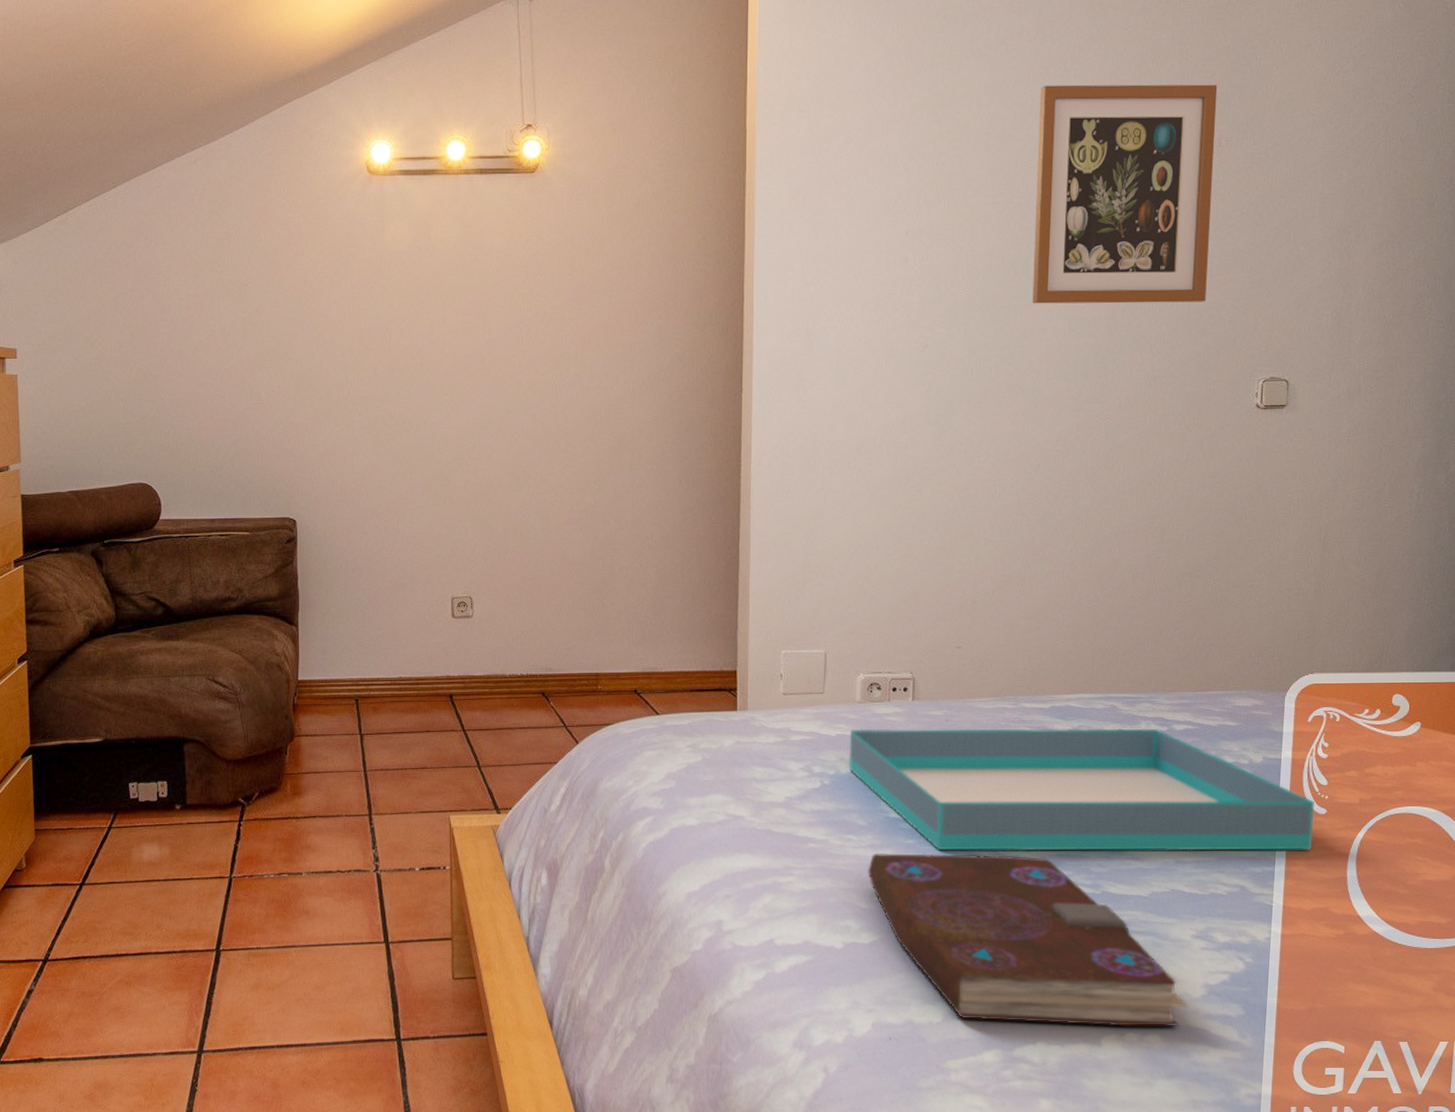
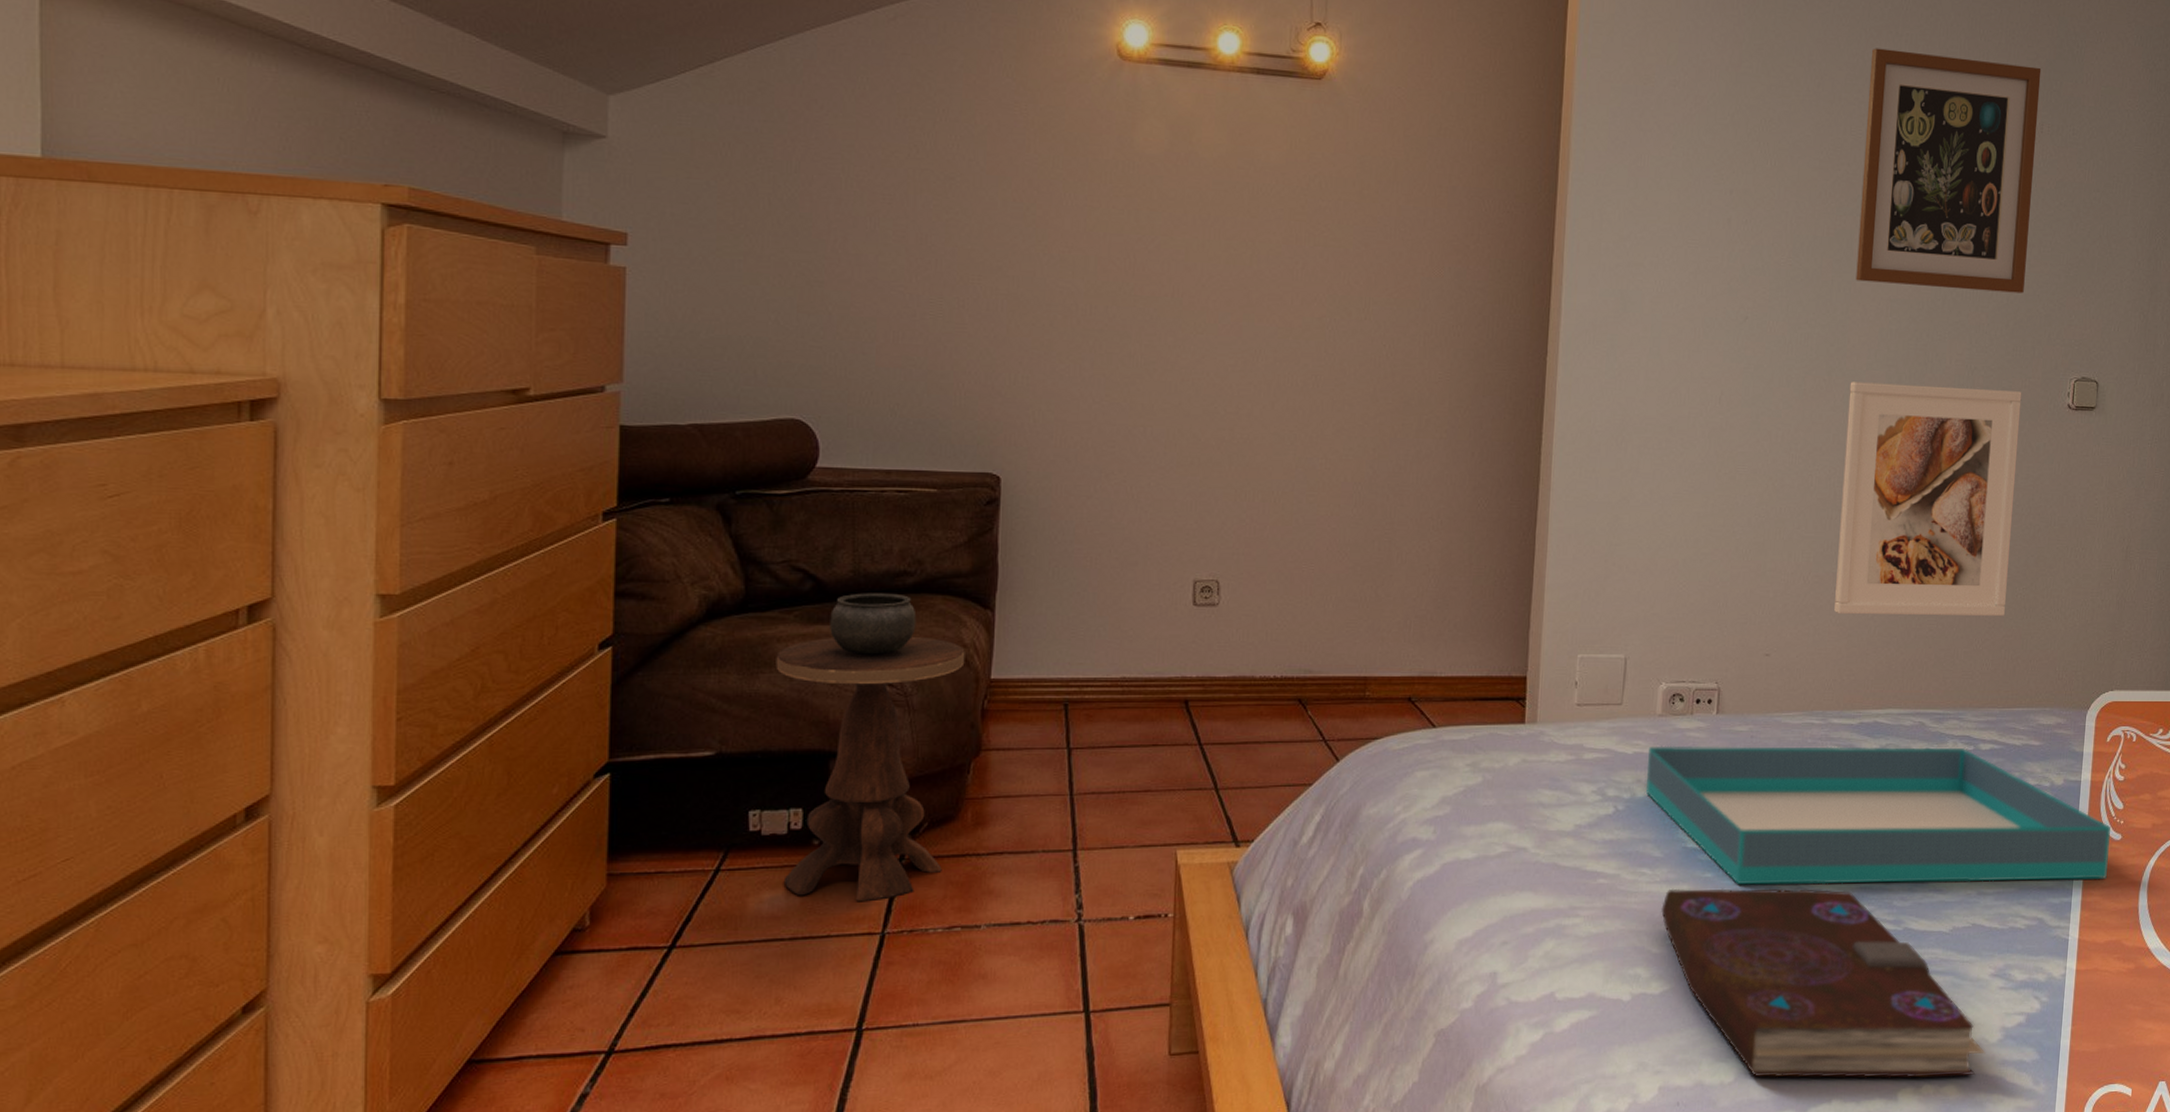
side table: none [140,615,278,853] -> present [775,593,965,902]
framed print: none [1022,395,1207,609] -> present [1834,382,2022,616]

